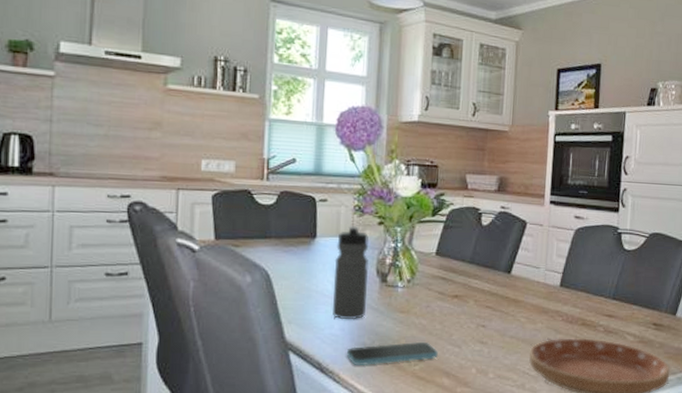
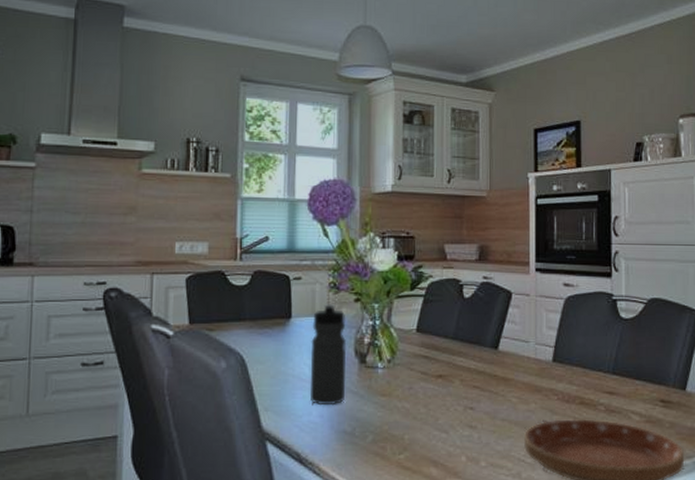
smartphone: present [346,341,438,365] -> none [326,427,424,455]

